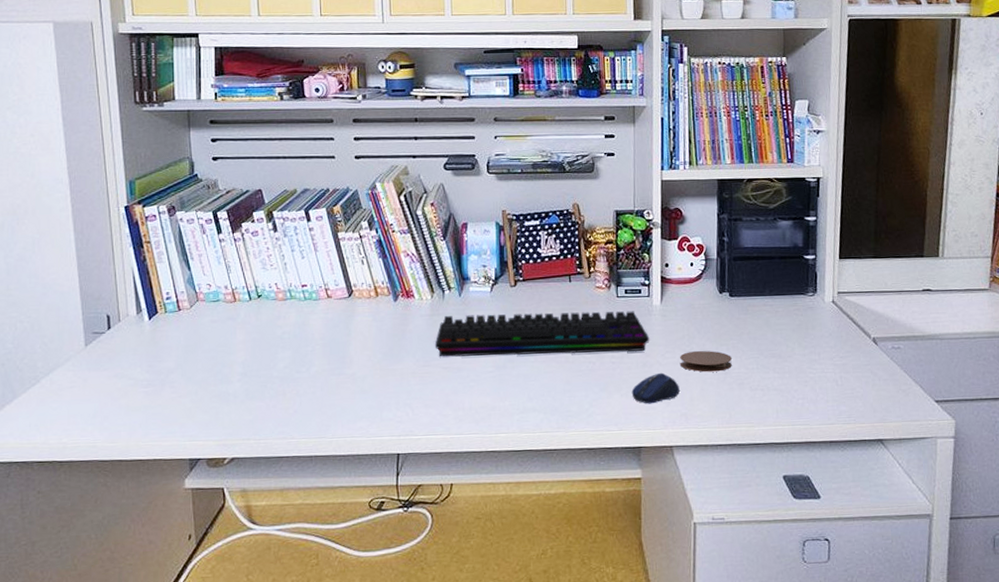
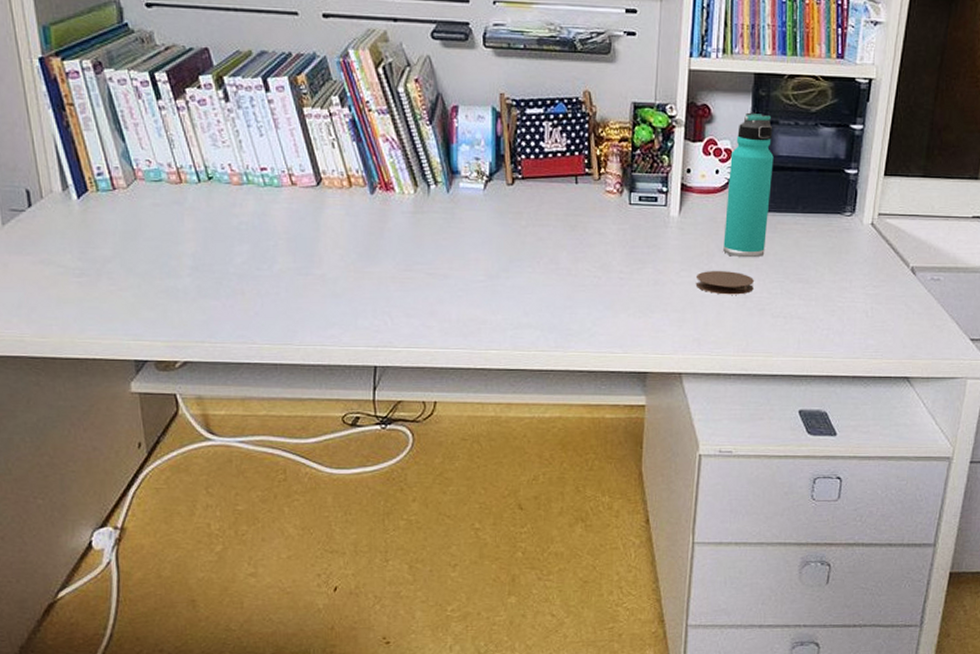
keyboard: present [434,311,650,357] -> none [417,213,664,268]
computer mouse: present [631,372,680,404] -> none [640,292,694,326]
thermos bottle: none [701,212,741,338] -> present [723,112,774,258]

